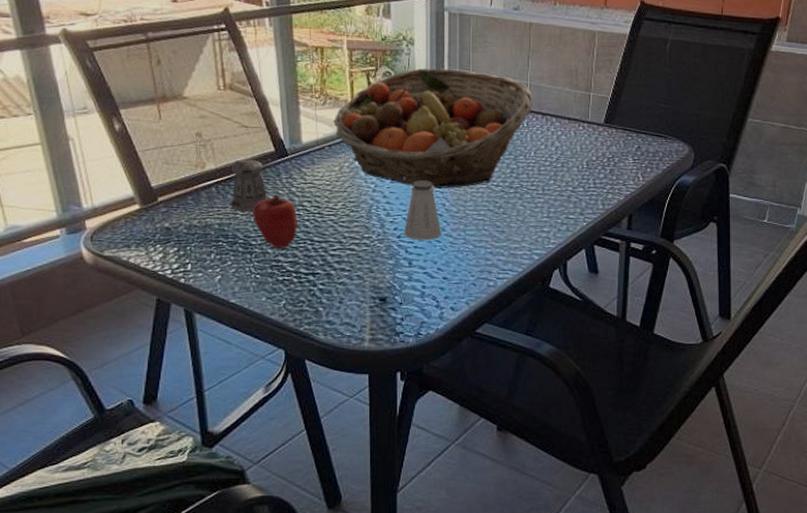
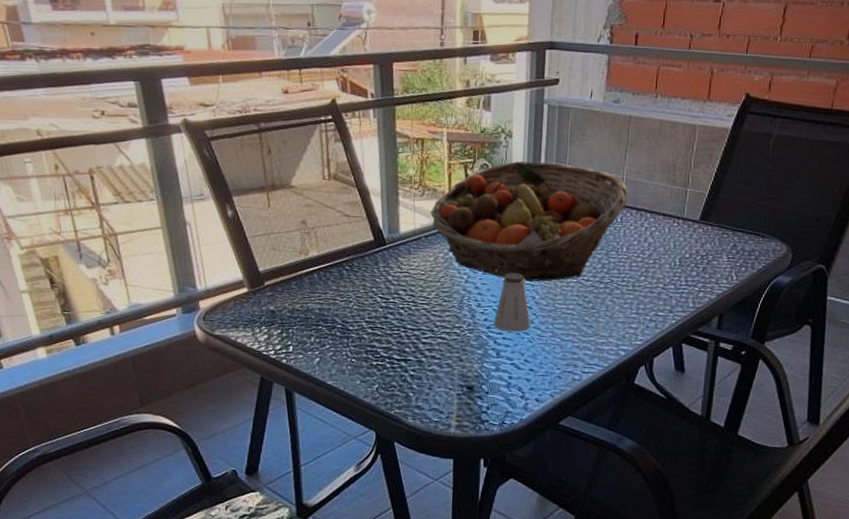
pepper shaker: present [230,158,273,212] -> none [330,246,372,298]
apple: present [252,195,298,249] -> none [351,283,393,335]

